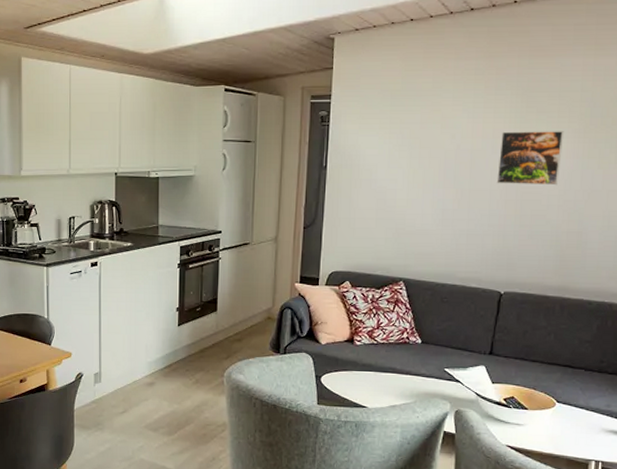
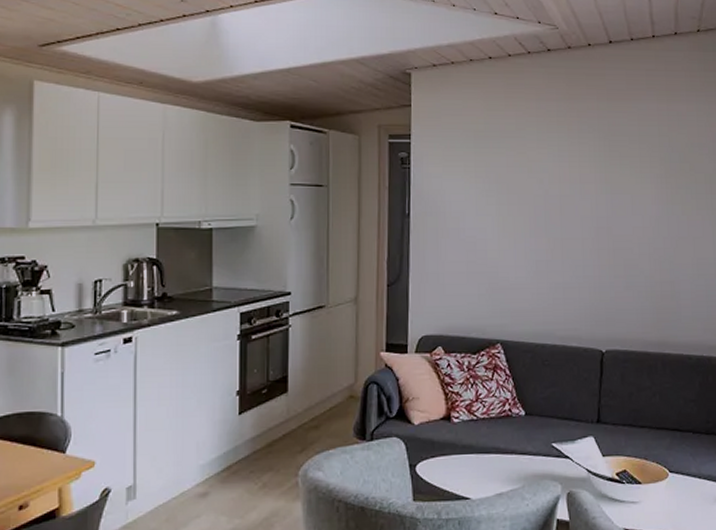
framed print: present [496,131,565,186] -> none [587,176,648,233]

